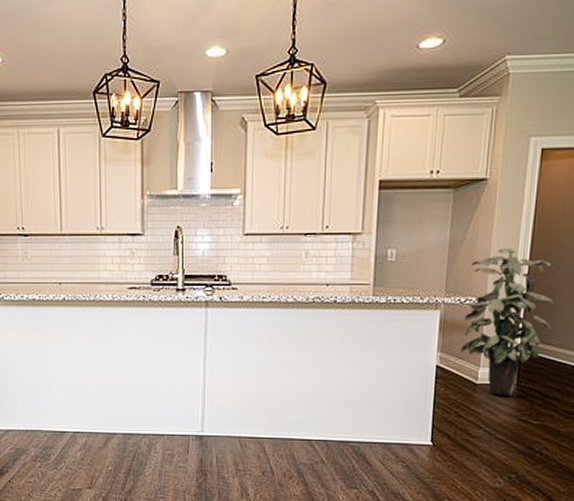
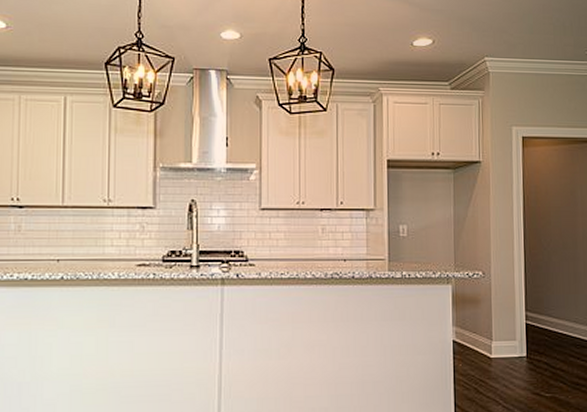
indoor plant: present [461,249,555,396] -> none [474,226,551,369]

